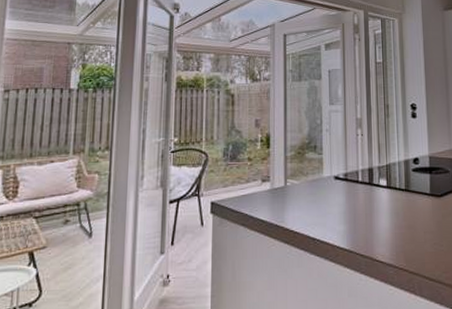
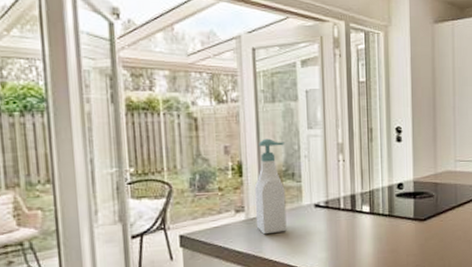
soap bottle: none [280,113,308,205] -> present [254,138,287,235]

